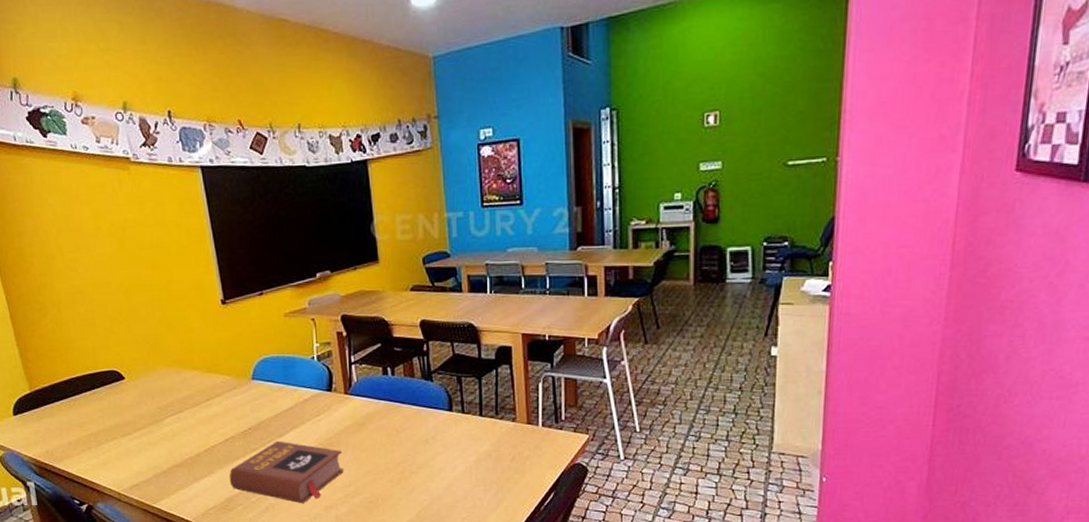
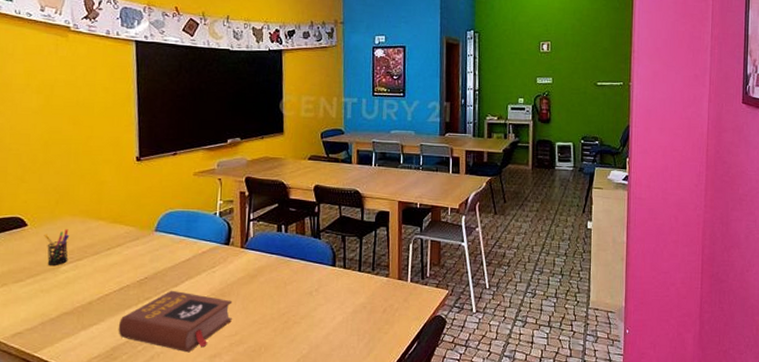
pen holder: none [142,381,170,418] -> present [43,229,70,265]

